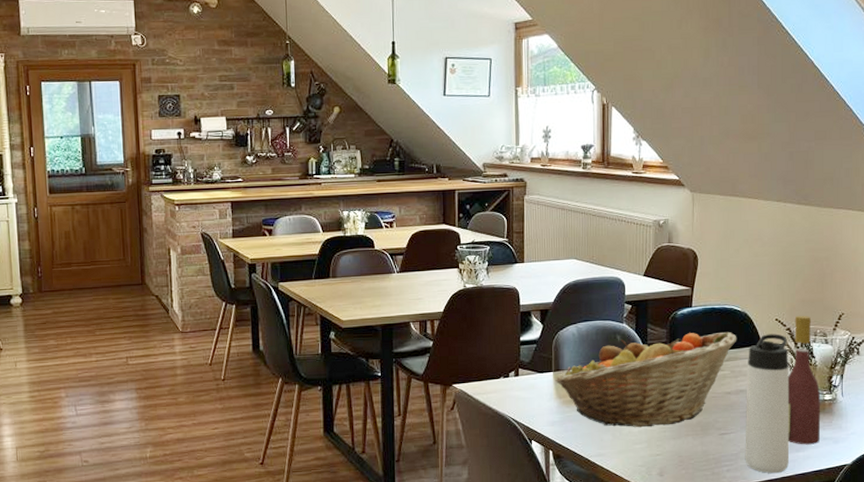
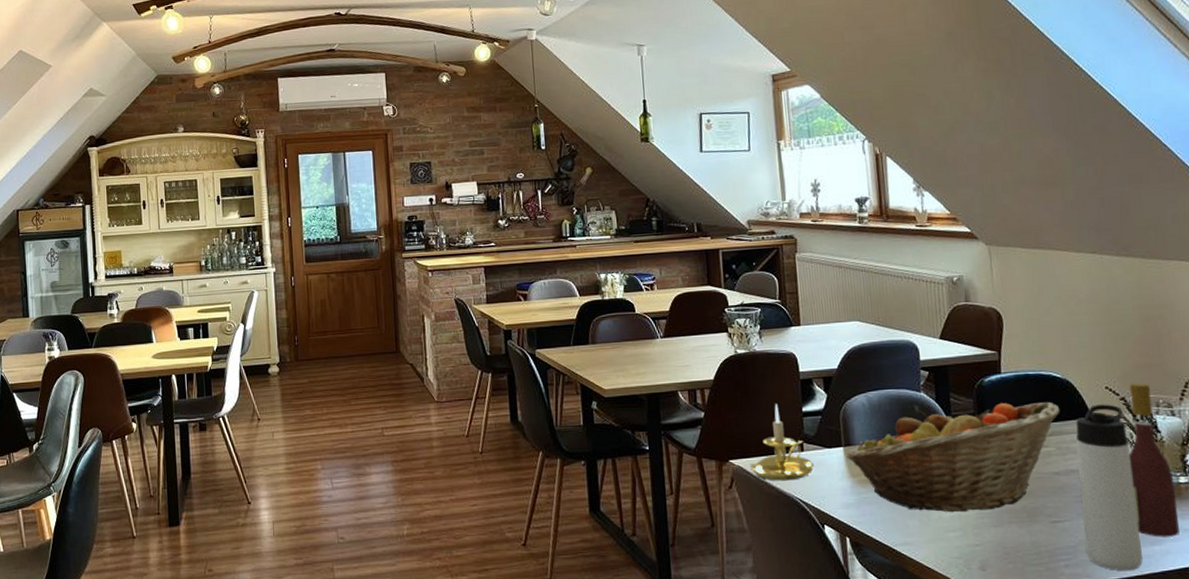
candle holder: none [471,334,526,403] -> present [750,404,814,481]

